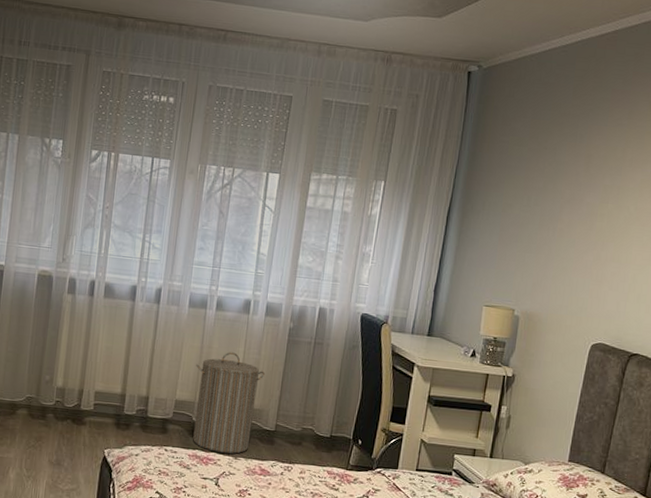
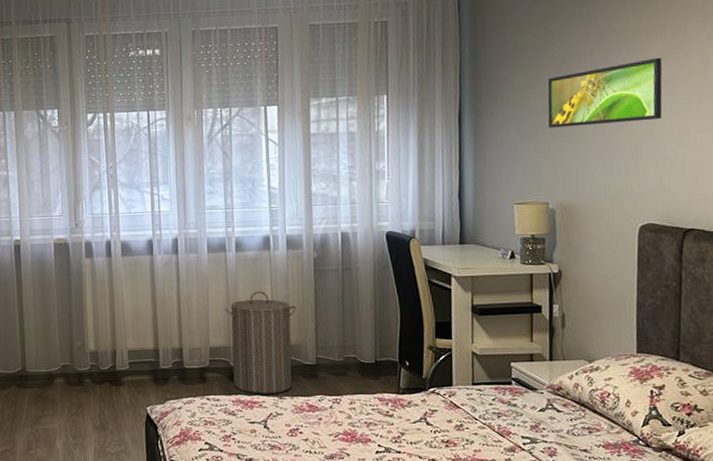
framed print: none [528,188,639,247] -> present [547,57,663,128]

